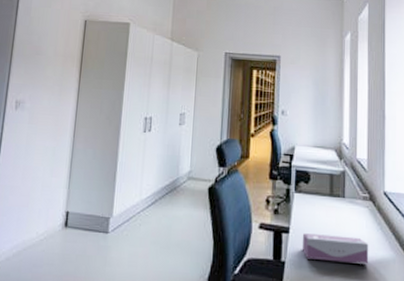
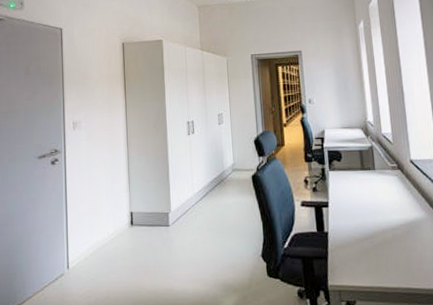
tissue box: present [302,233,369,264] -> none [340,203,404,227]

